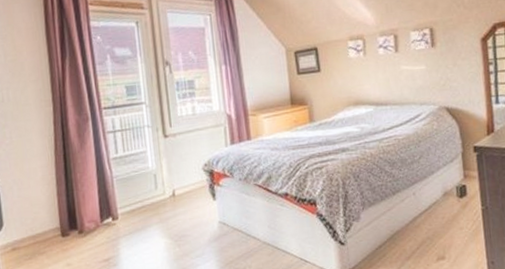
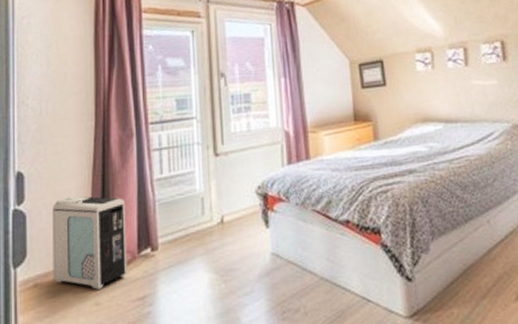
air purifier: none [22,173,93,253] -> present [52,196,127,290]

